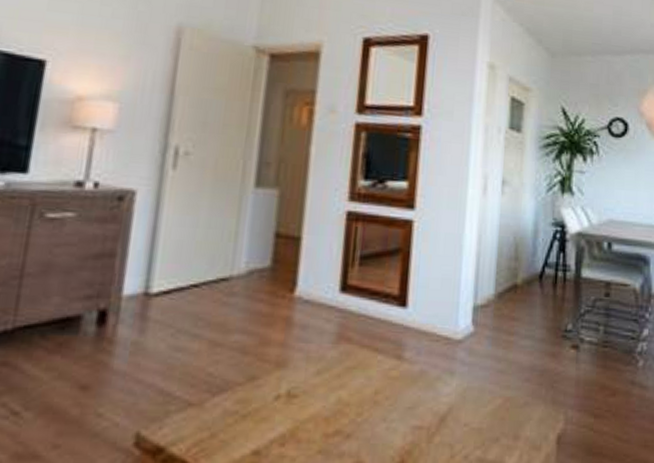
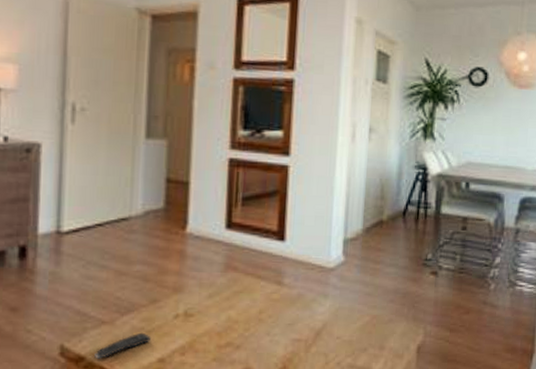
remote control: none [176,417,247,450] -> present [95,332,152,359]

